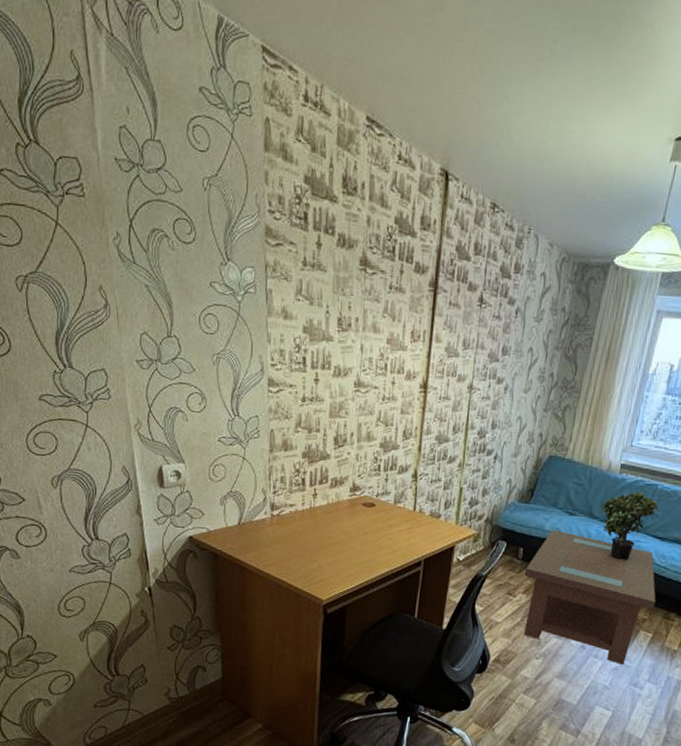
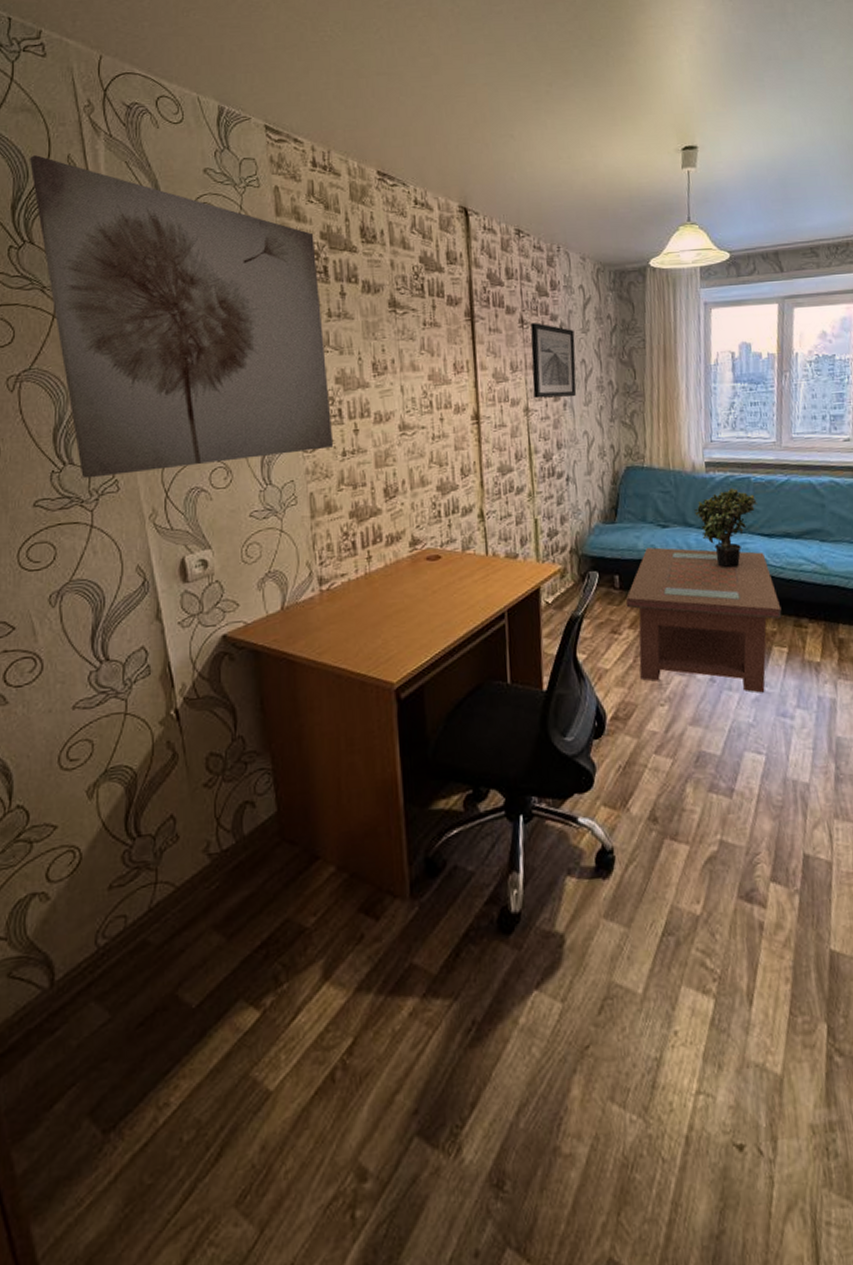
wall art: none [34,46,298,392] -> present [29,155,334,479]
wall art: none [479,303,528,383] -> present [530,323,577,399]

